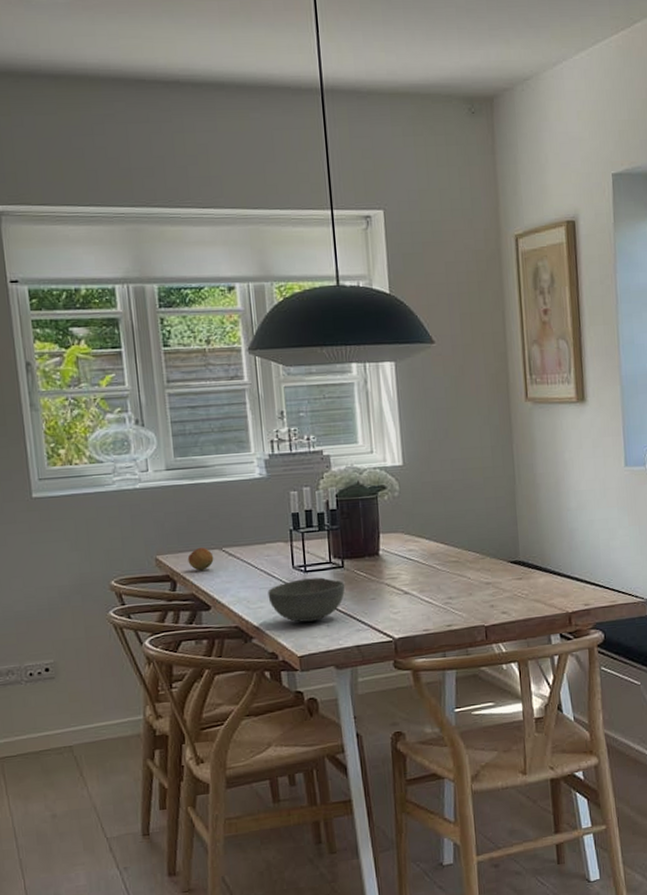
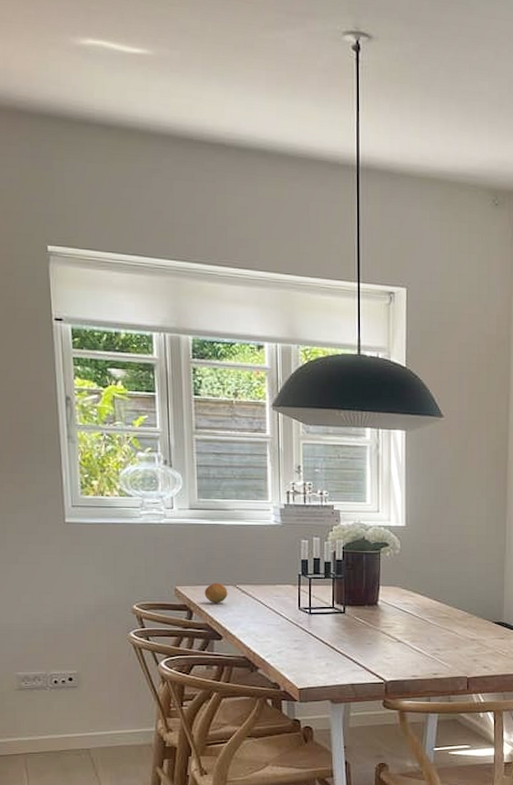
bowl: present [267,577,345,622] -> none [275,620,345,658]

